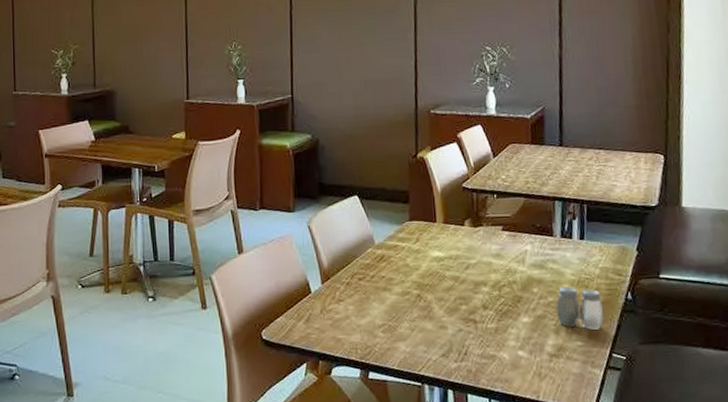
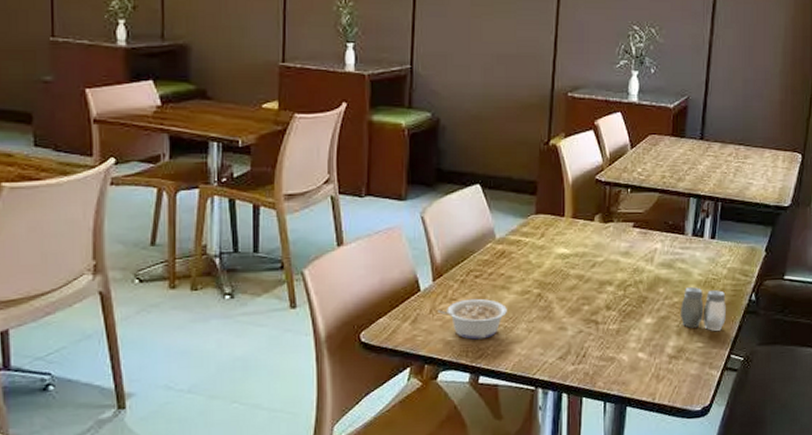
legume: none [328,299,390,338] -> present [438,298,507,340]

